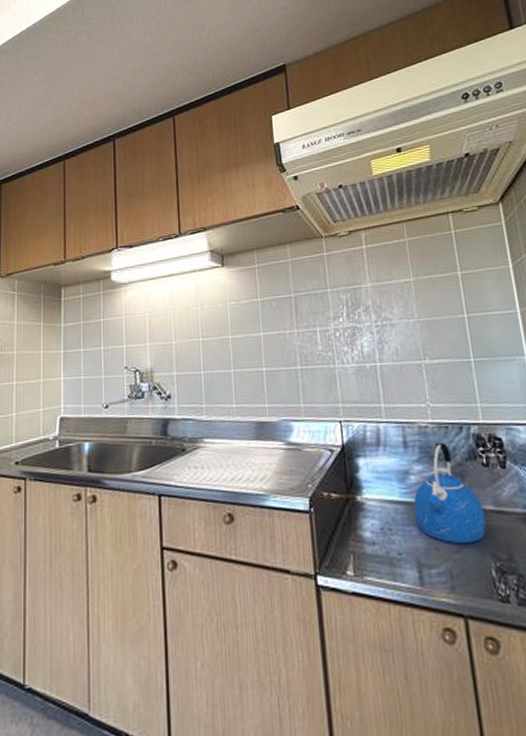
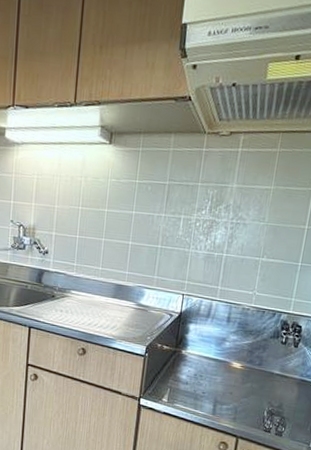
kettle: present [413,442,487,543] -> none [221,322,273,393]

